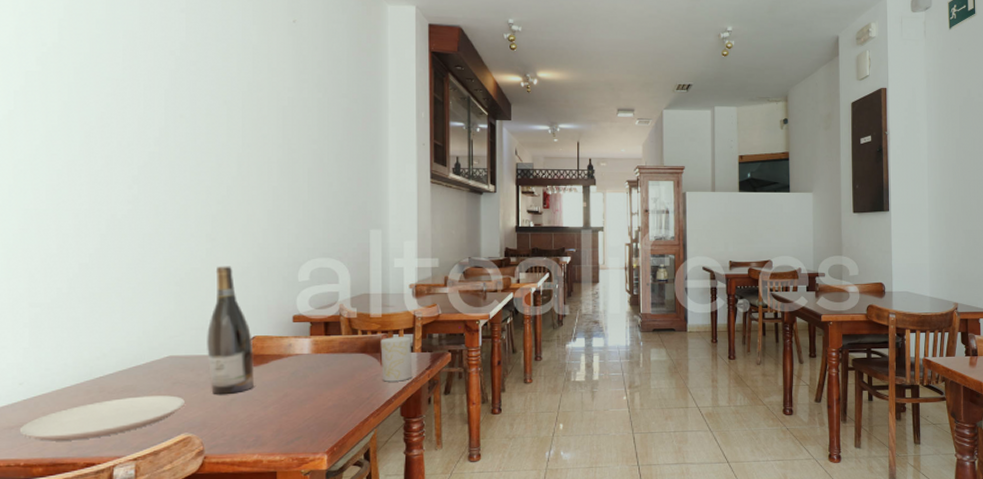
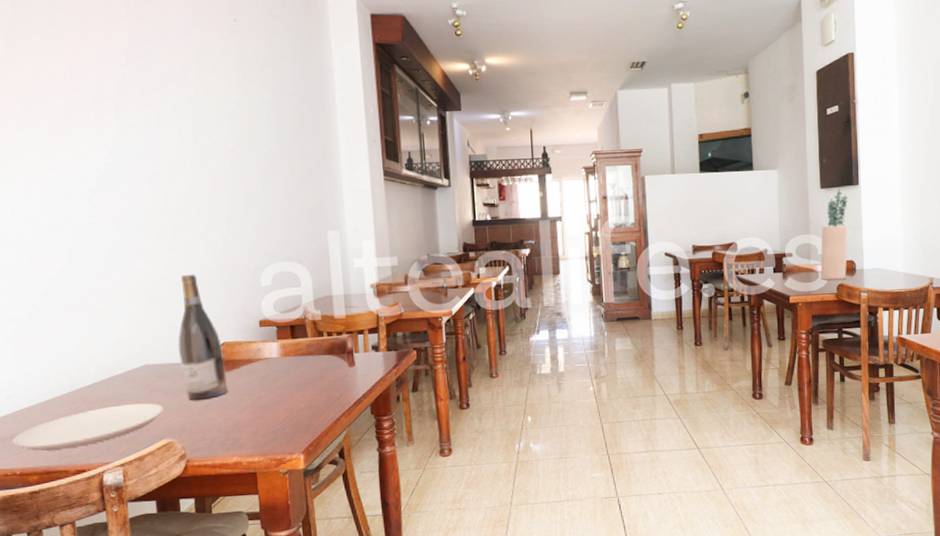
cup: present [380,337,413,382] -> none [346,336,380,382]
vase: none [851,214,879,302] -> present [820,188,848,281]

